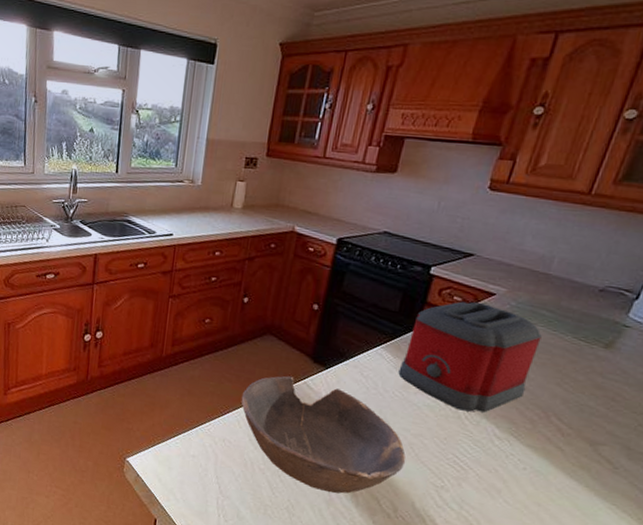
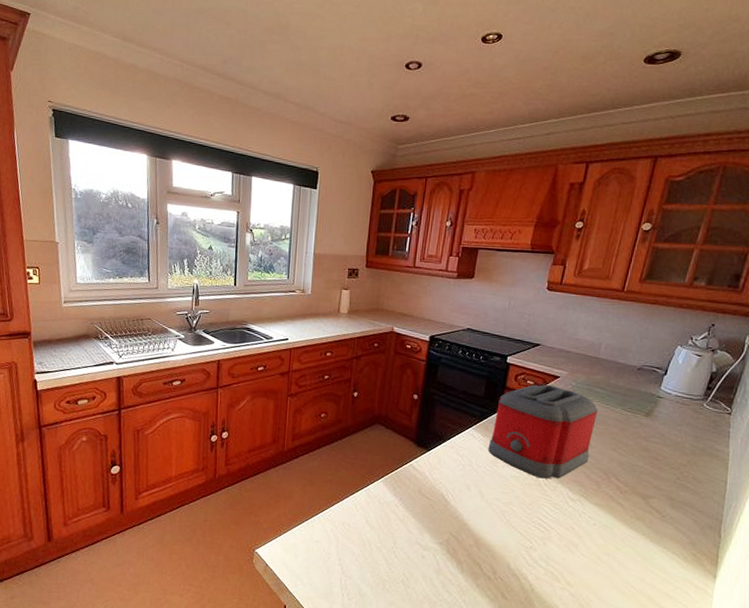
bowl: present [241,376,406,494] -> none [356,460,500,563]

